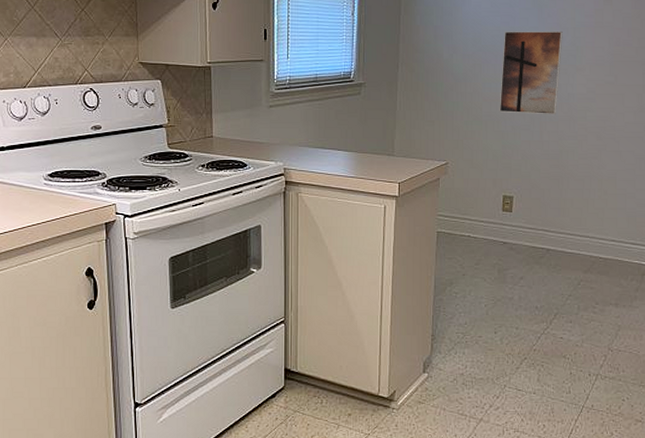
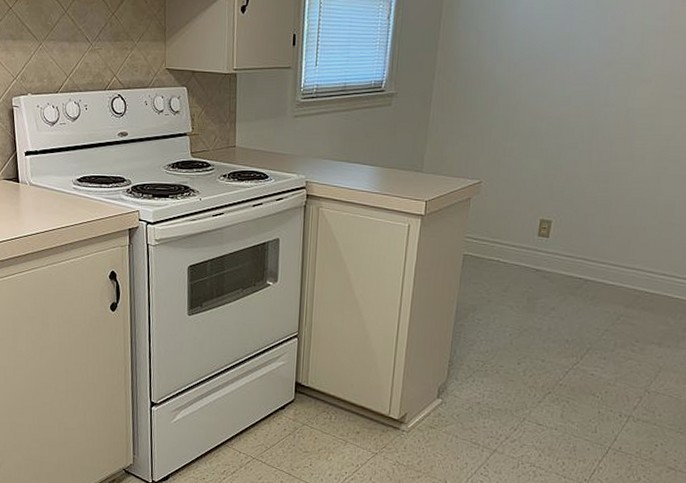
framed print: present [499,30,563,115] -> none [544,36,628,133]

